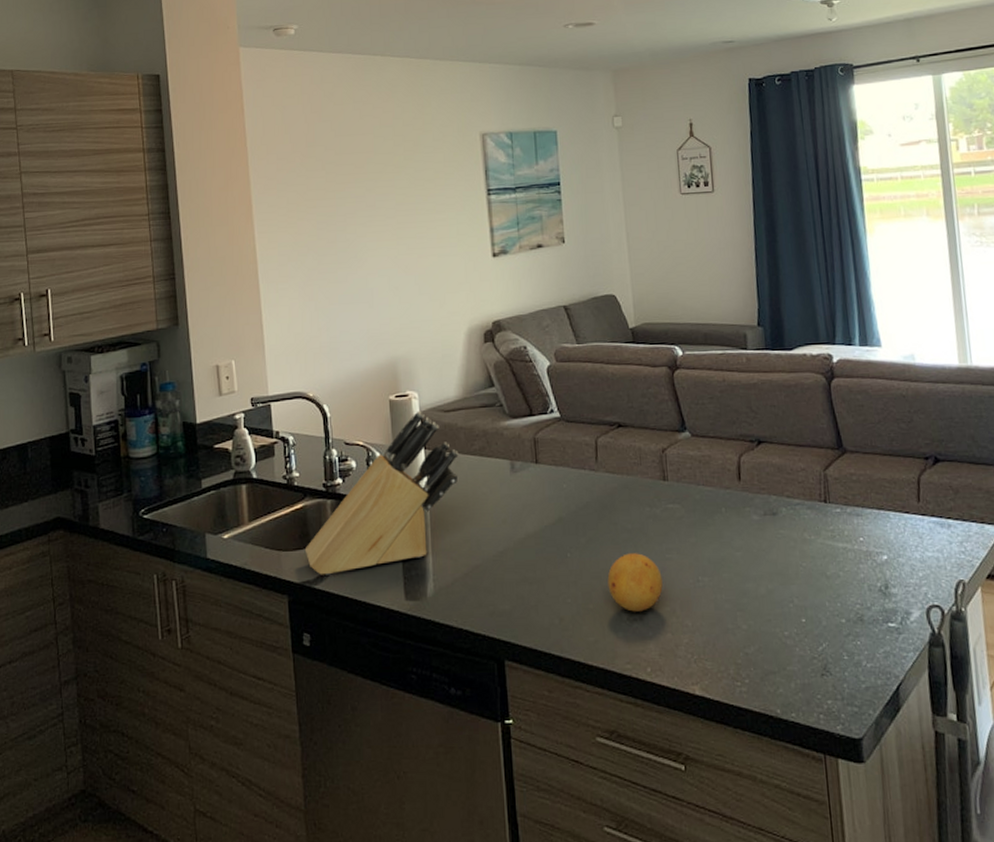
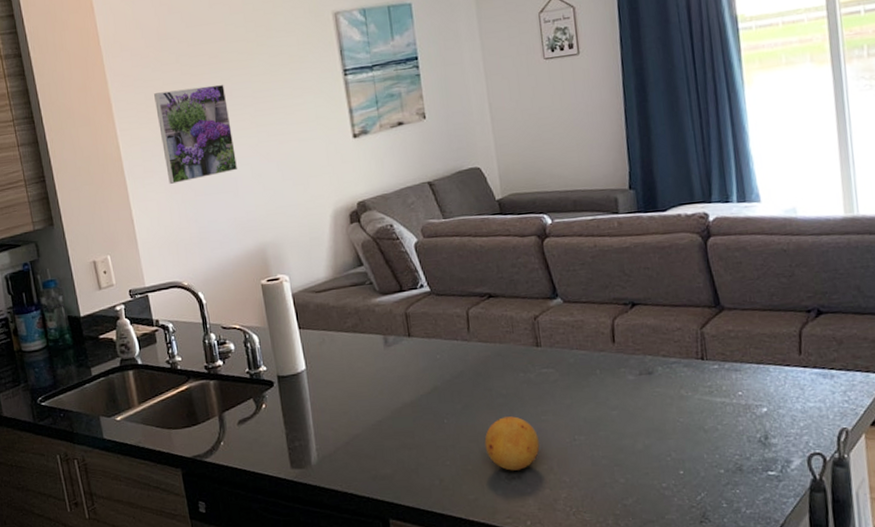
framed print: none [297,194,374,290] -> present [154,84,237,184]
knife block: present [304,410,459,575] -> none [192,293,333,450]

